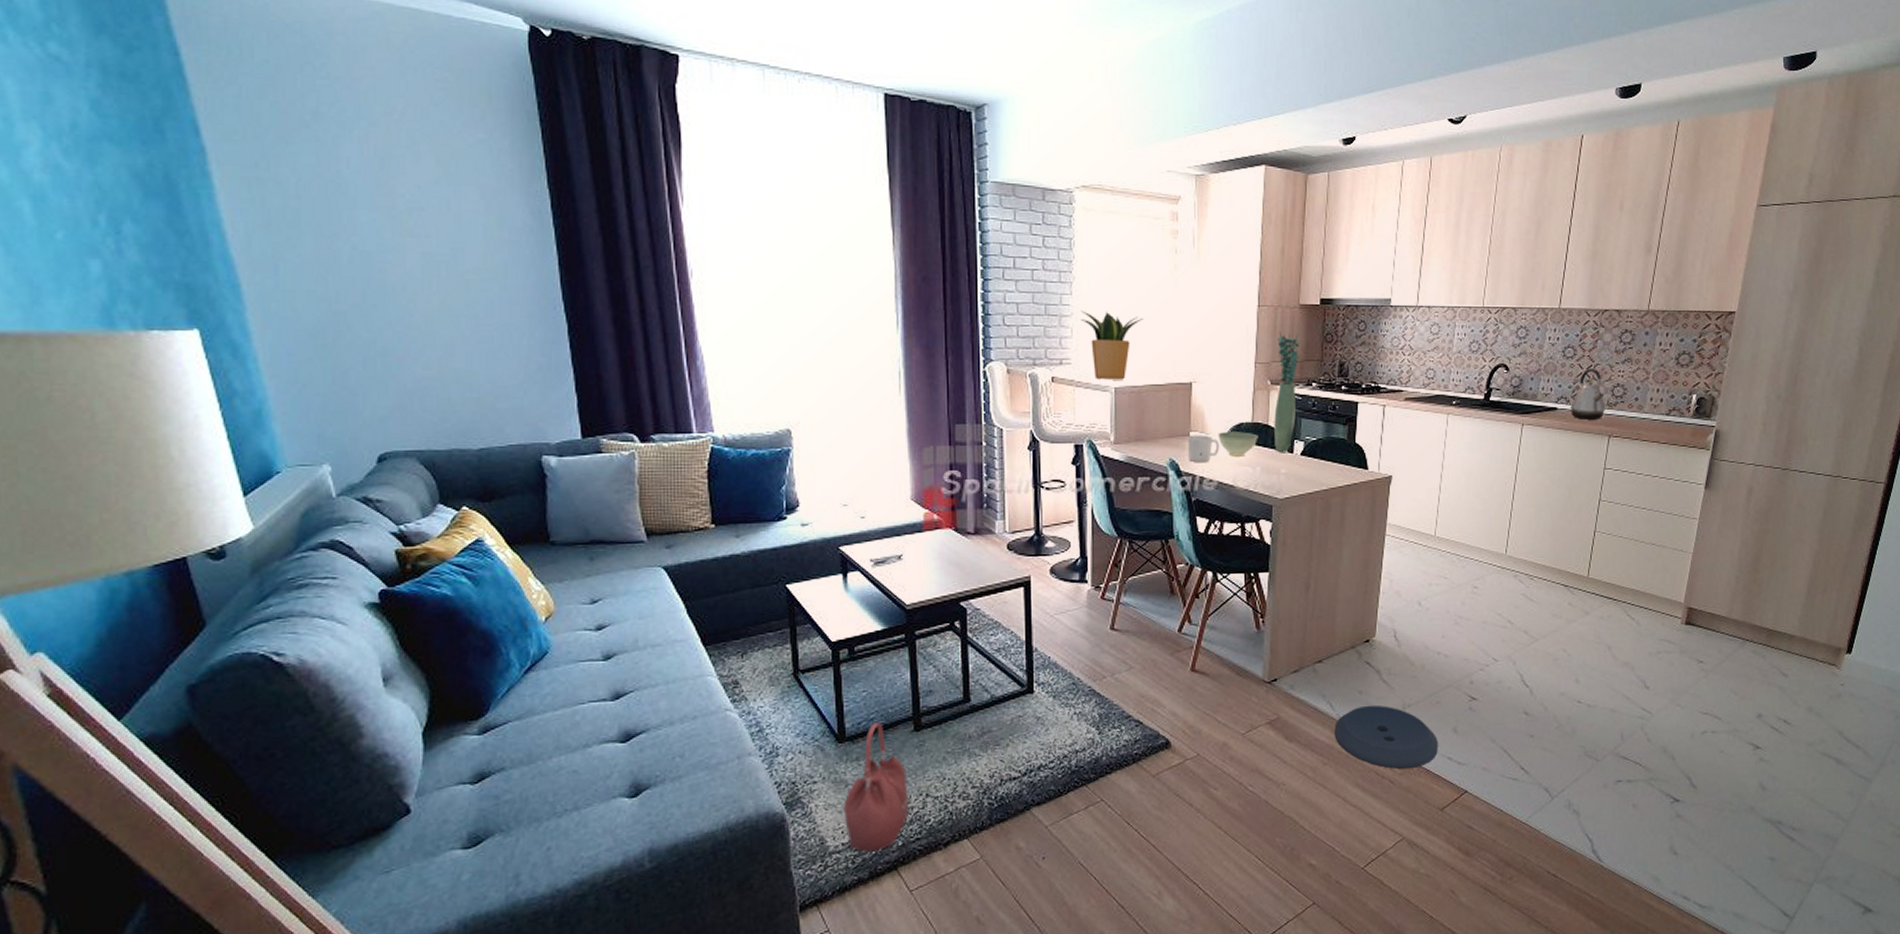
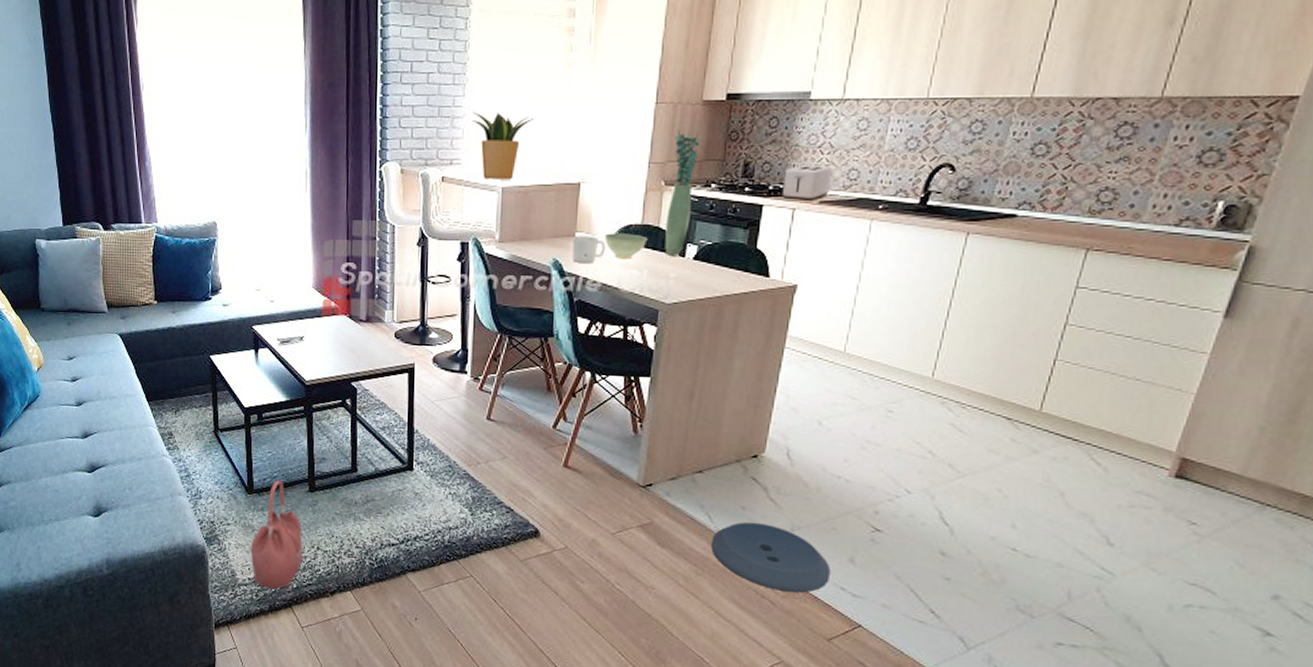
toaster: none [1373,364,1414,397] -> present [781,164,834,200]
kettle: present [1569,368,1606,420] -> none [1034,168,1086,229]

